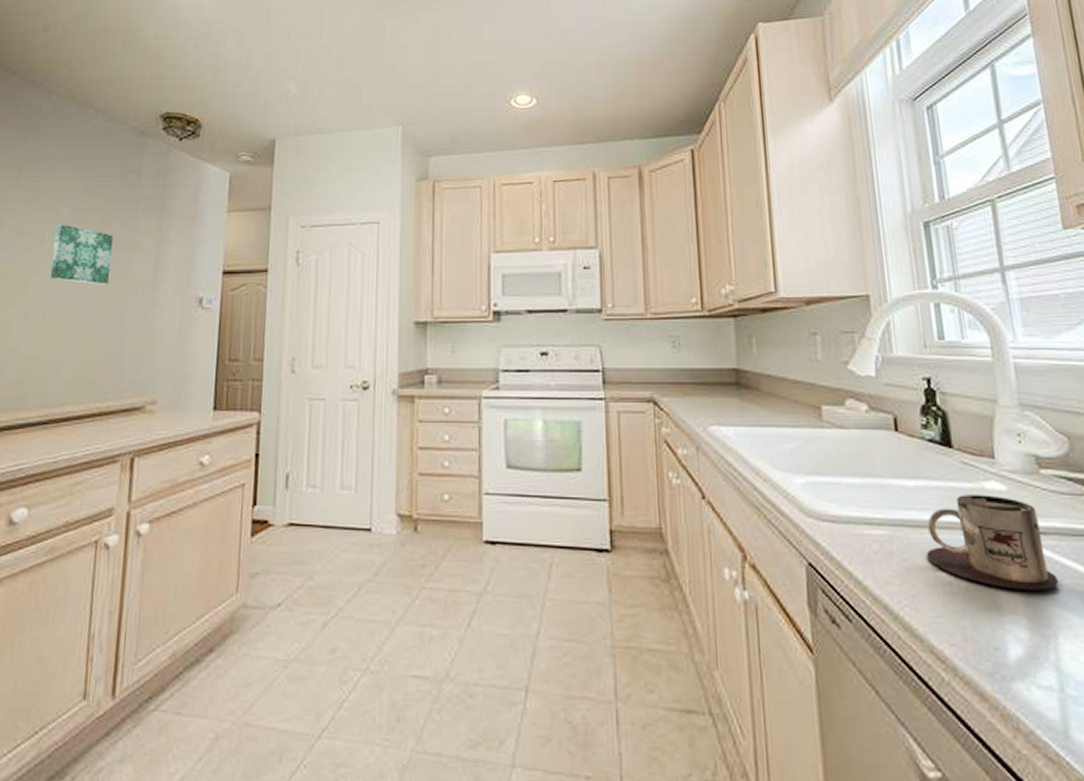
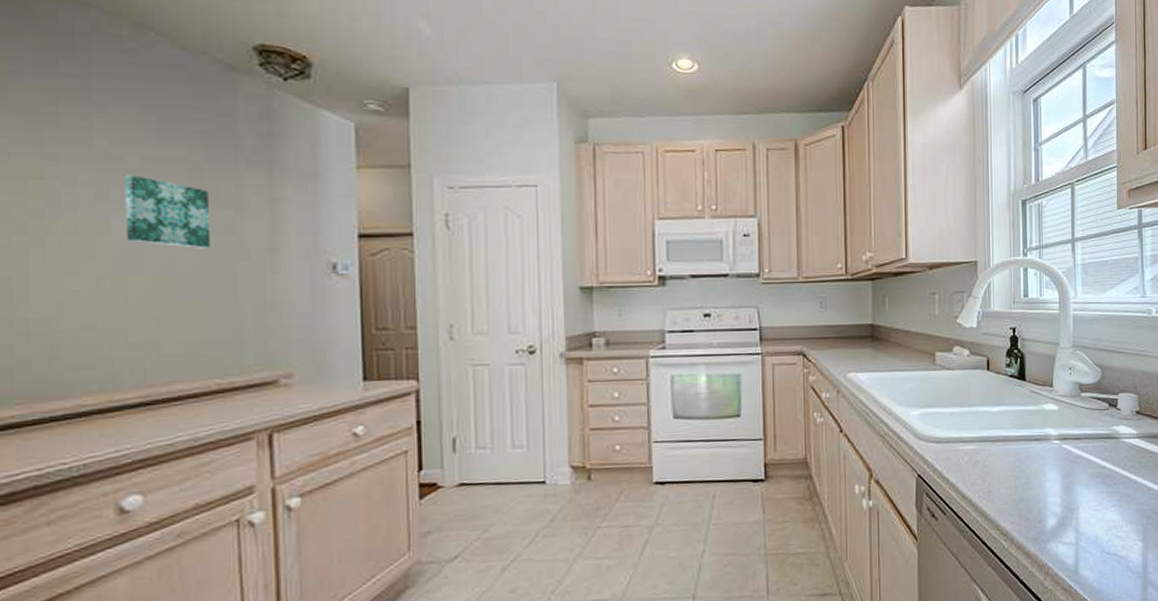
mug: present [926,494,1058,590] -> none [1001,414,1083,480]

